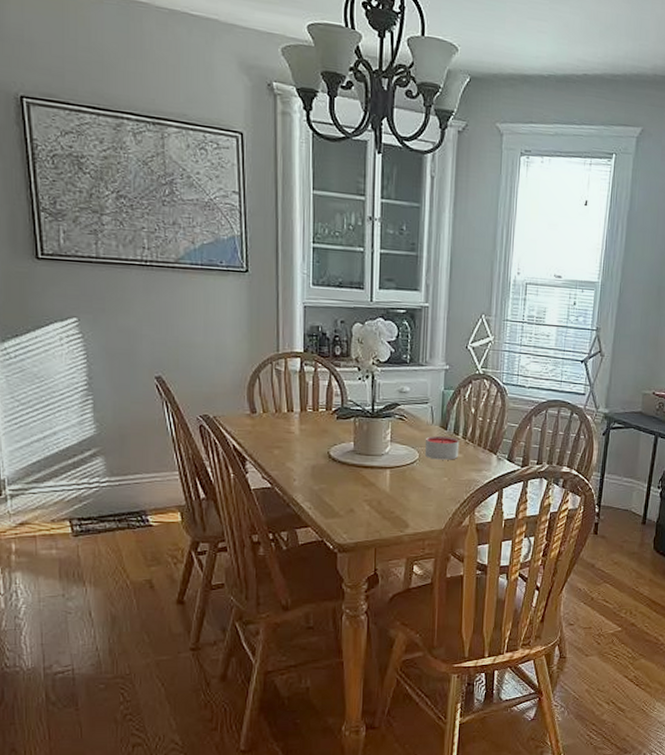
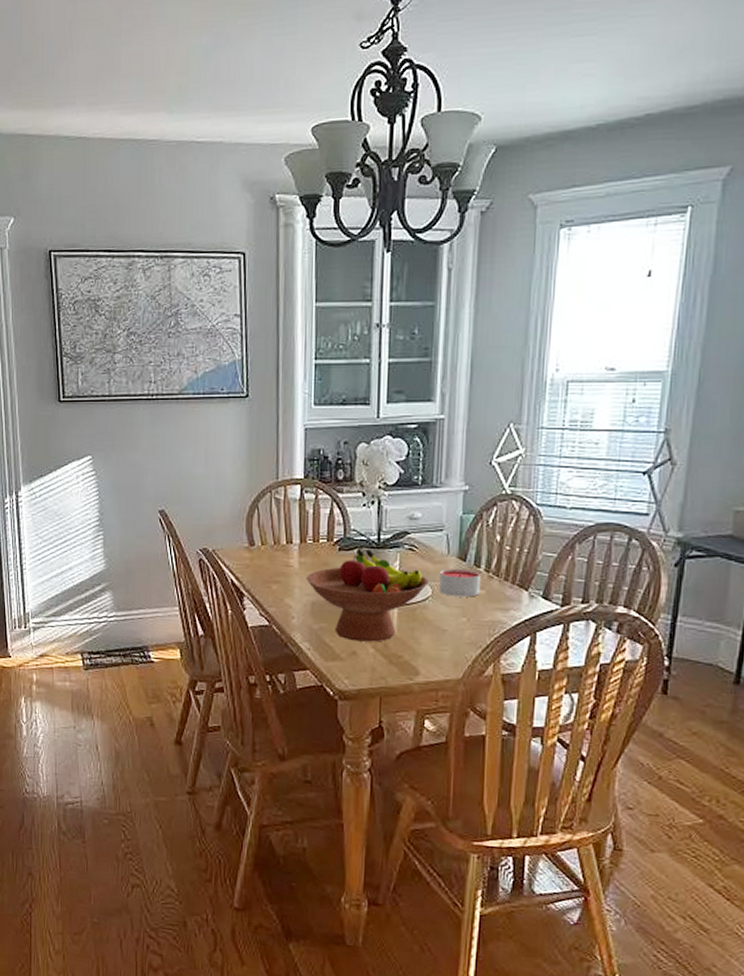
fruit bowl: none [307,417,417,500] -> present [306,548,429,642]

